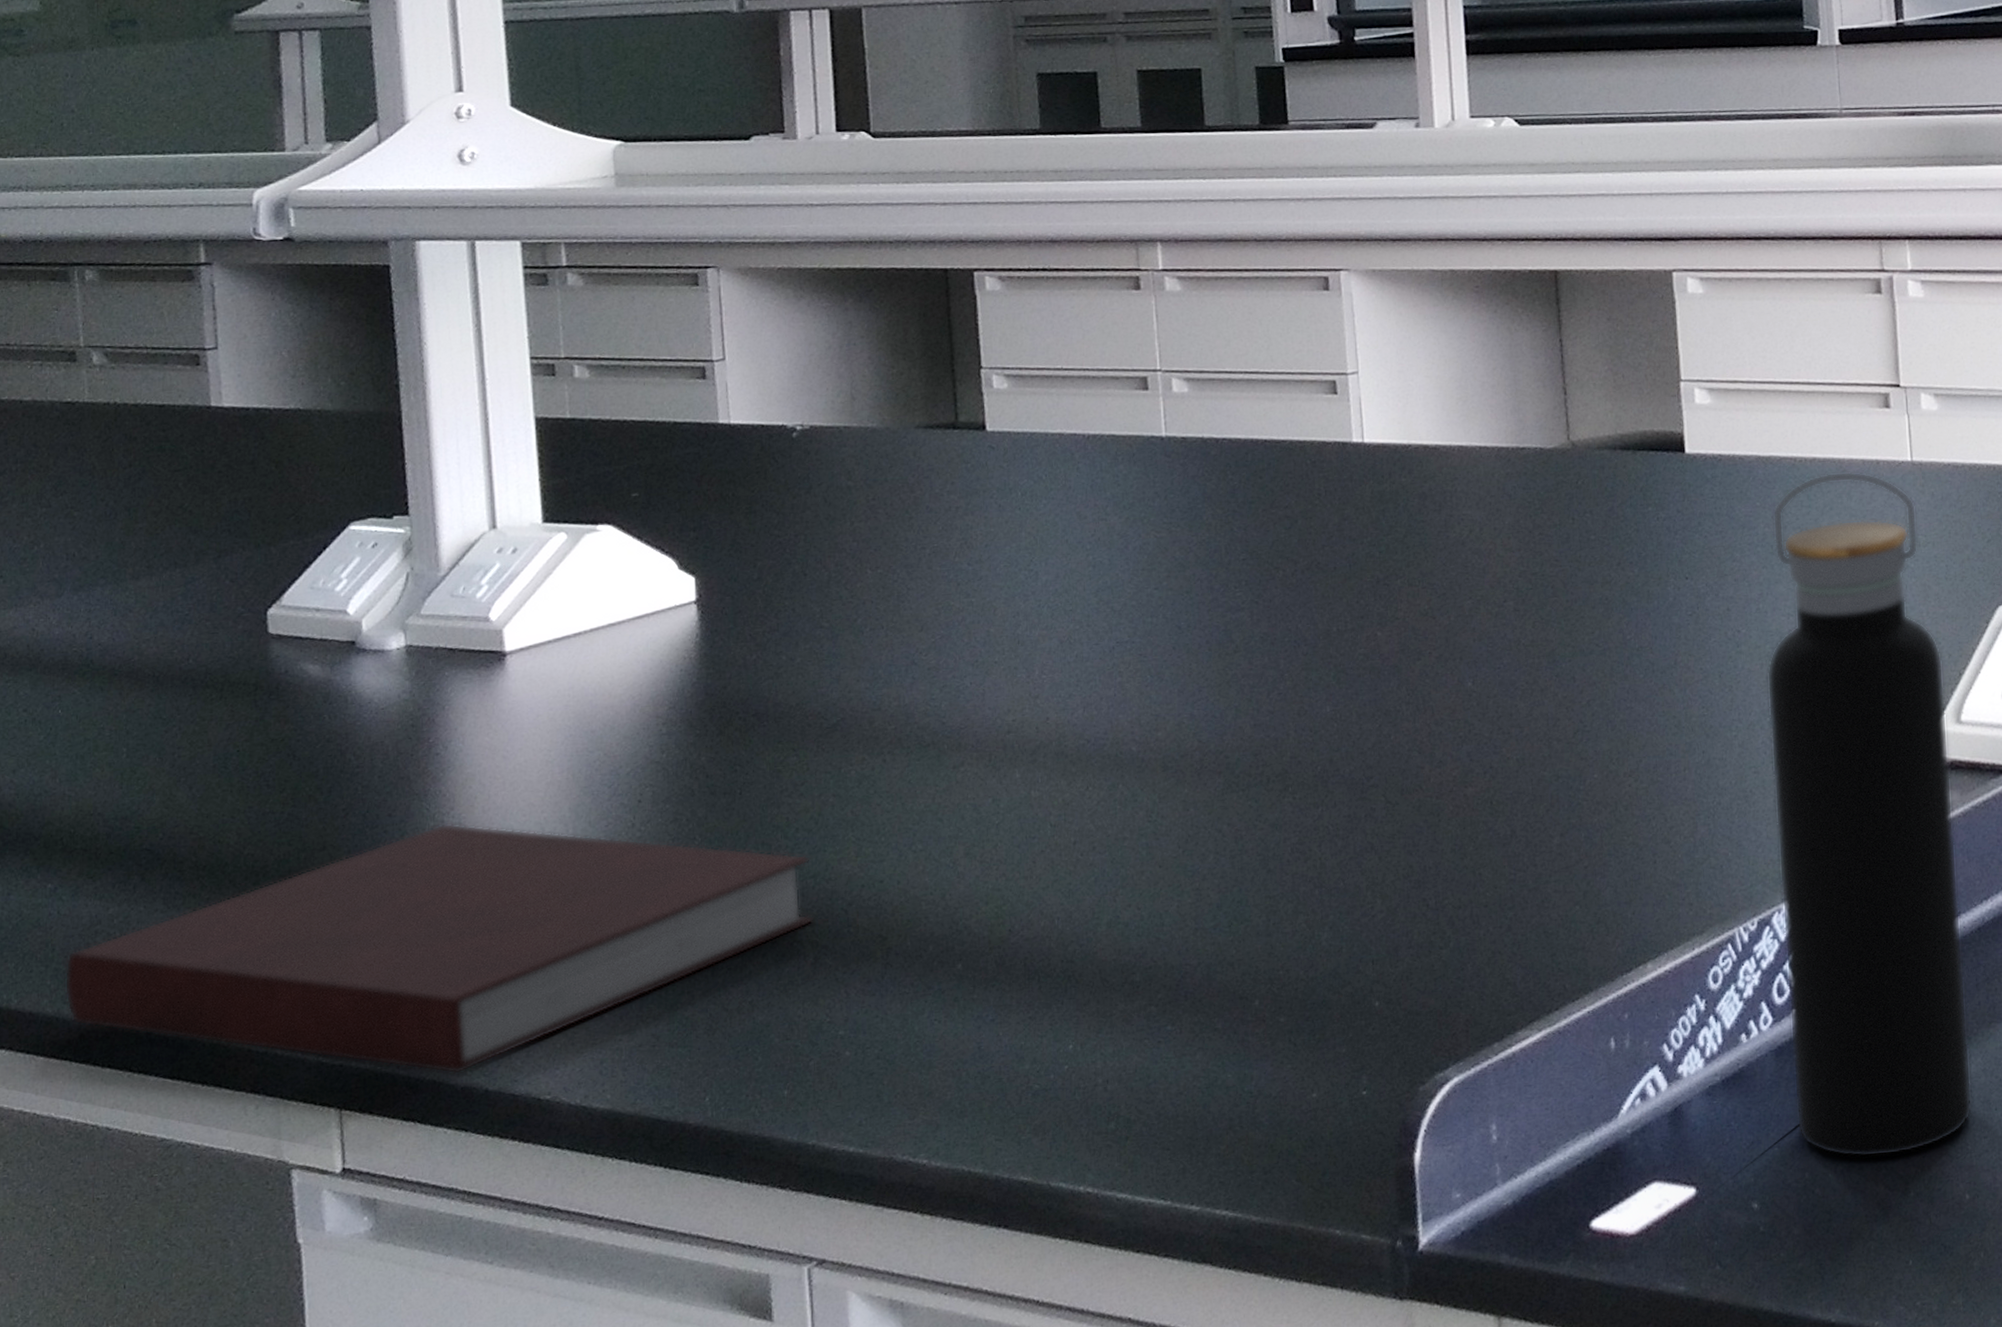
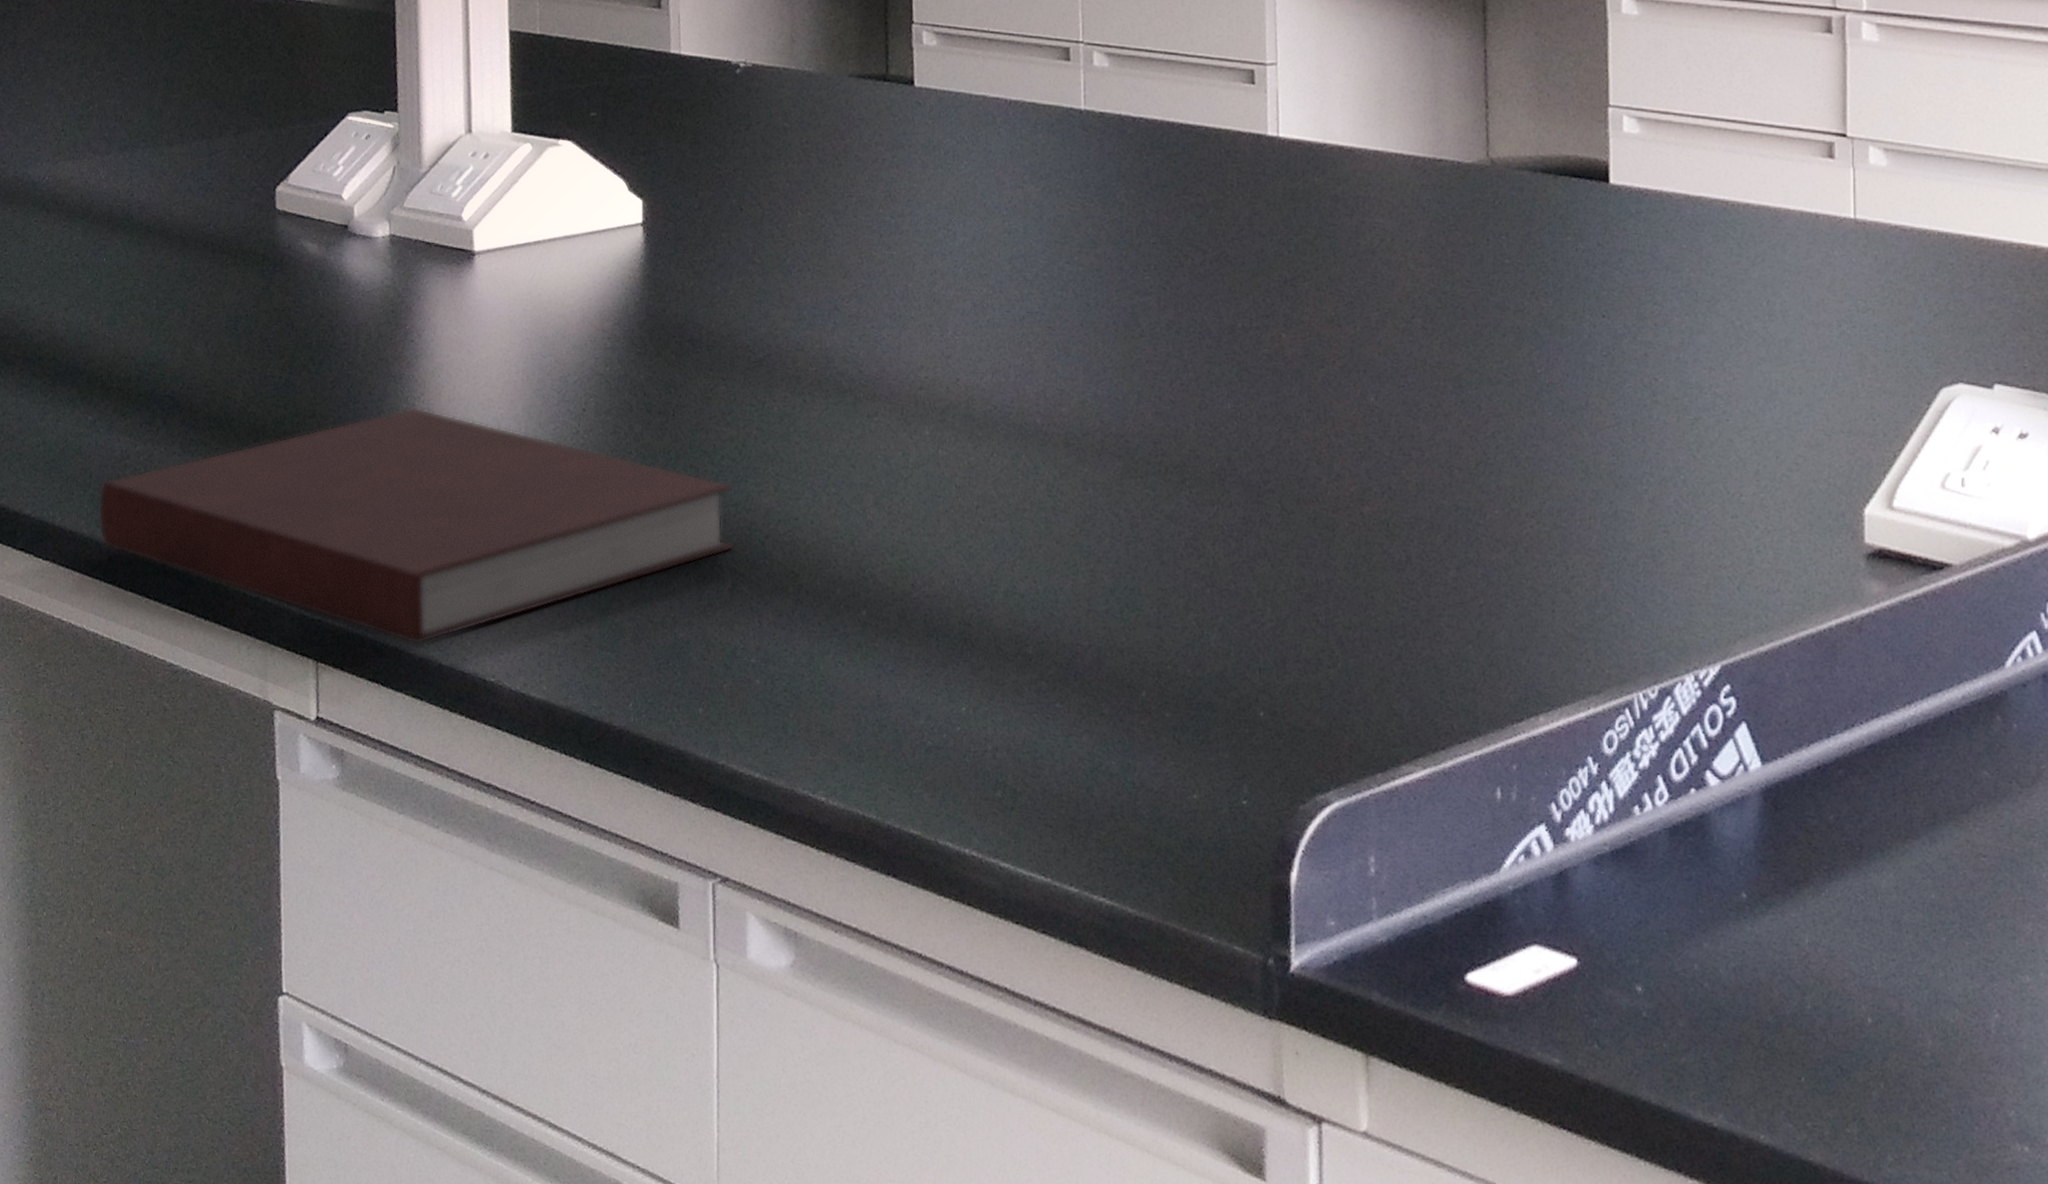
water bottle: present [1766,471,1973,1158] -> none [1683,221,1882,963]

